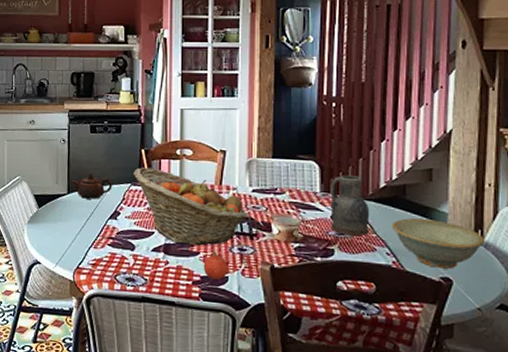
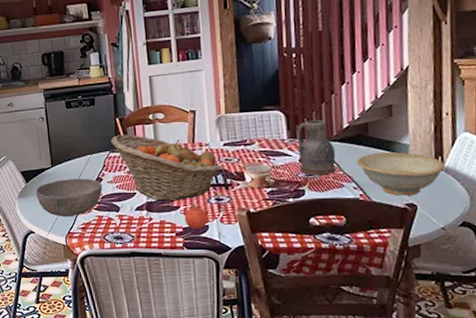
bowl: none [47,208,119,250] -> present [35,178,103,217]
teapot: present [71,172,112,199] -> none [53,145,93,170]

